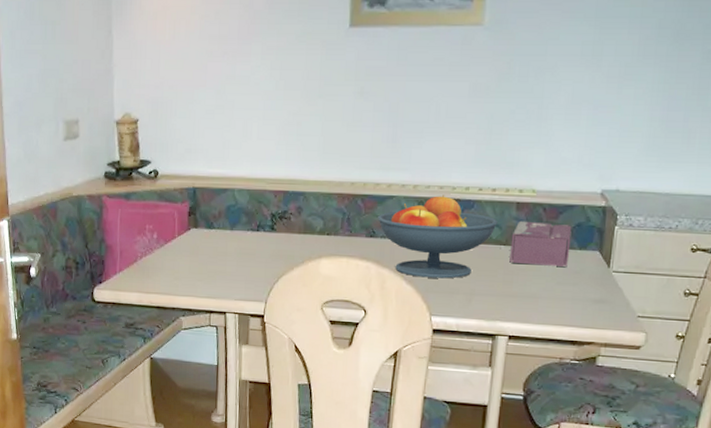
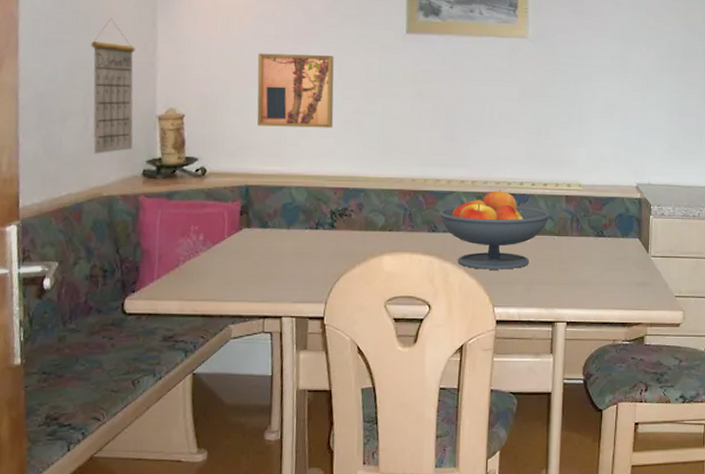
calendar: none [57,26,96,157] -> present [91,18,135,154]
wall art: none [202,54,276,131] -> present [257,53,334,128]
tissue box: present [509,220,572,267] -> none [563,212,614,254]

